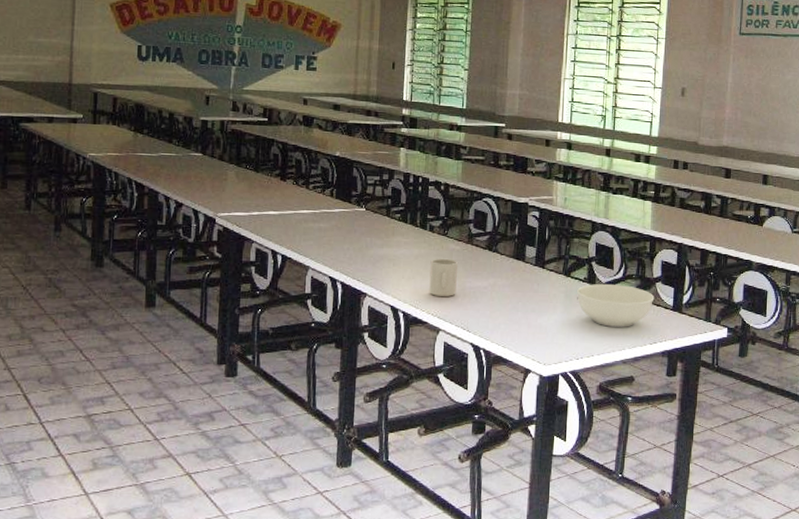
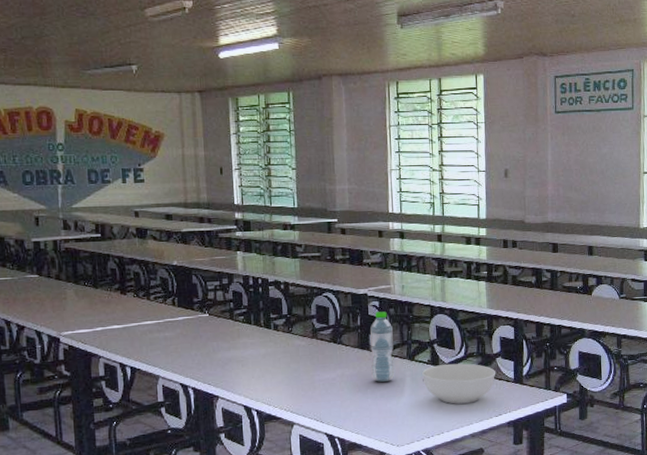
cup: present [429,258,459,297] -> none [278,354,306,393]
water bottle: none [524,222,551,296] -> present [370,311,395,382]

